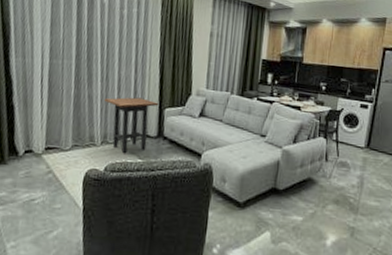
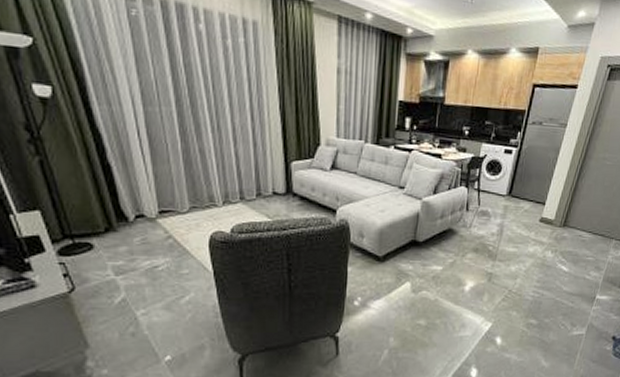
side table: present [103,97,159,154] -> none [218,149,284,214]

